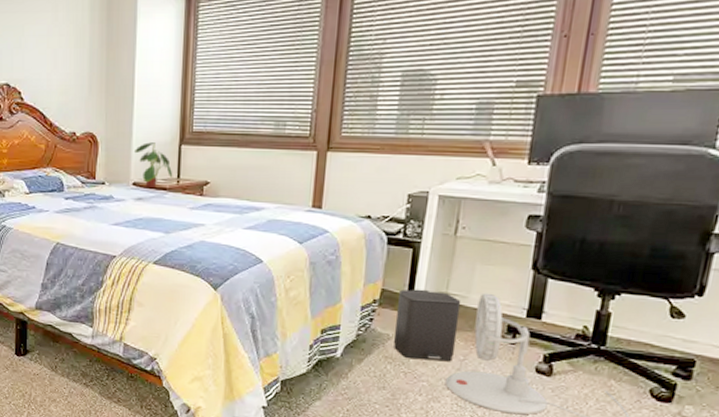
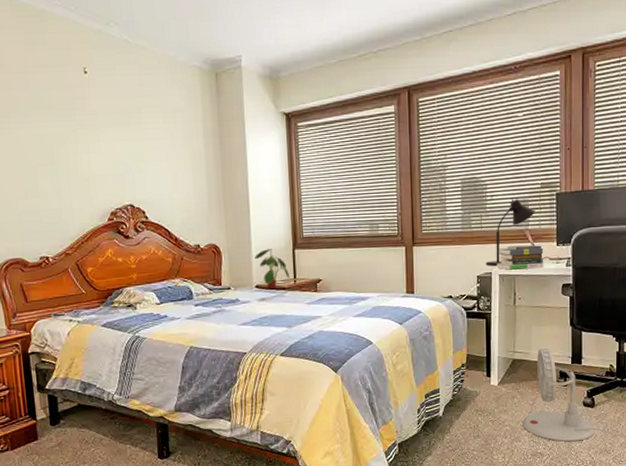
pedal bin: present [393,289,461,362] -> none [480,351,526,409]
desk lamp: none [422,100,504,185] -> present [485,199,536,267]
books: none [436,159,507,192] -> present [496,244,544,270]

